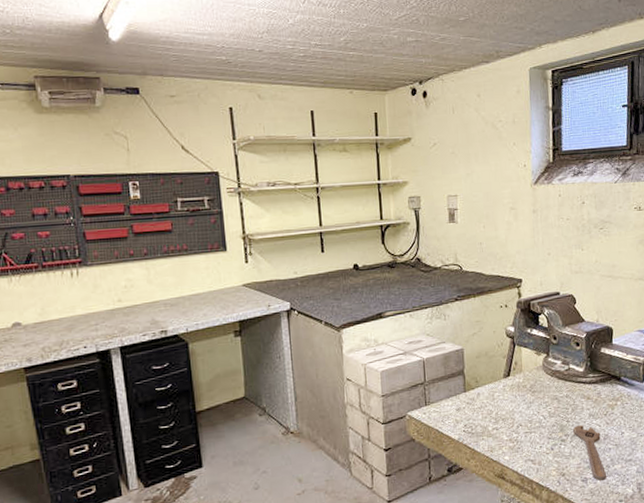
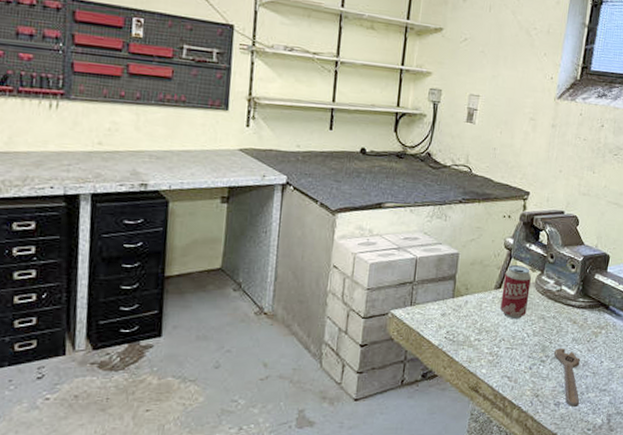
beverage can: none [511,351,539,404] -> present [500,265,531,319]

